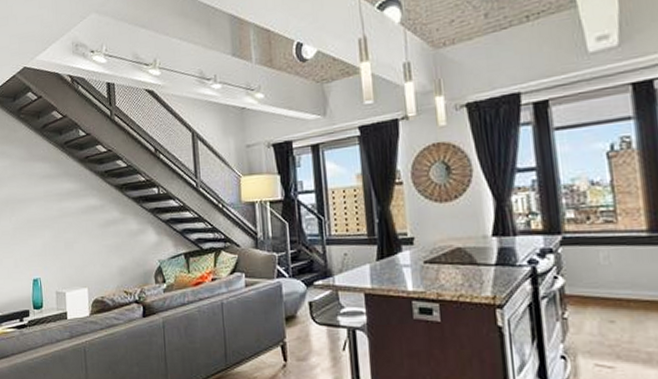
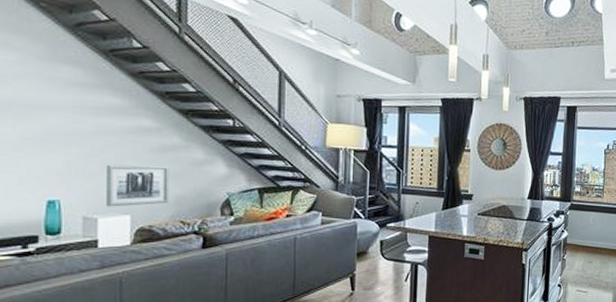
wall art: none [69,239,115,282] -> present [106,164,170,207]

